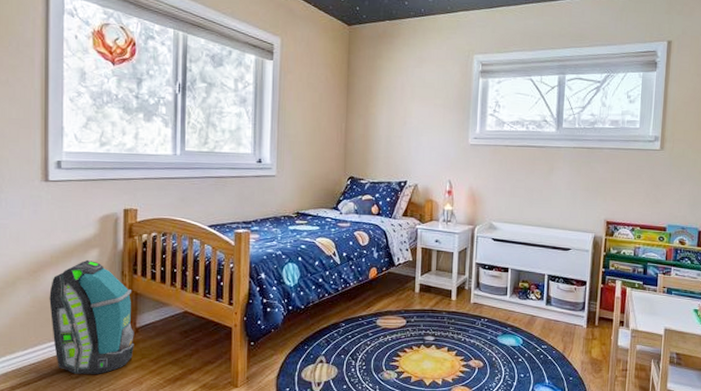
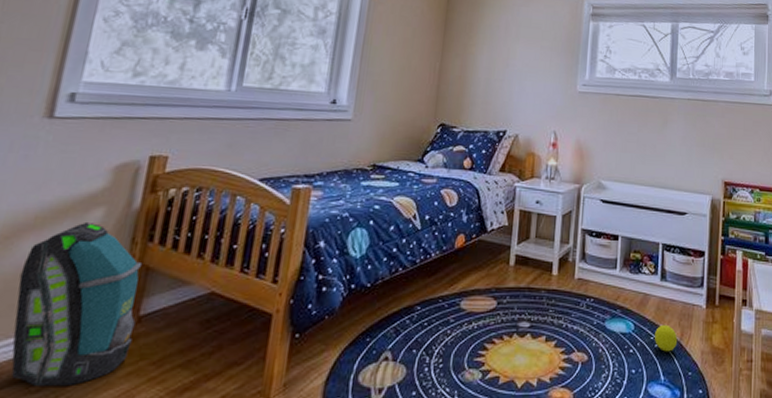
ball: none [540,340,561,361] -> present [655,324,678,352]

